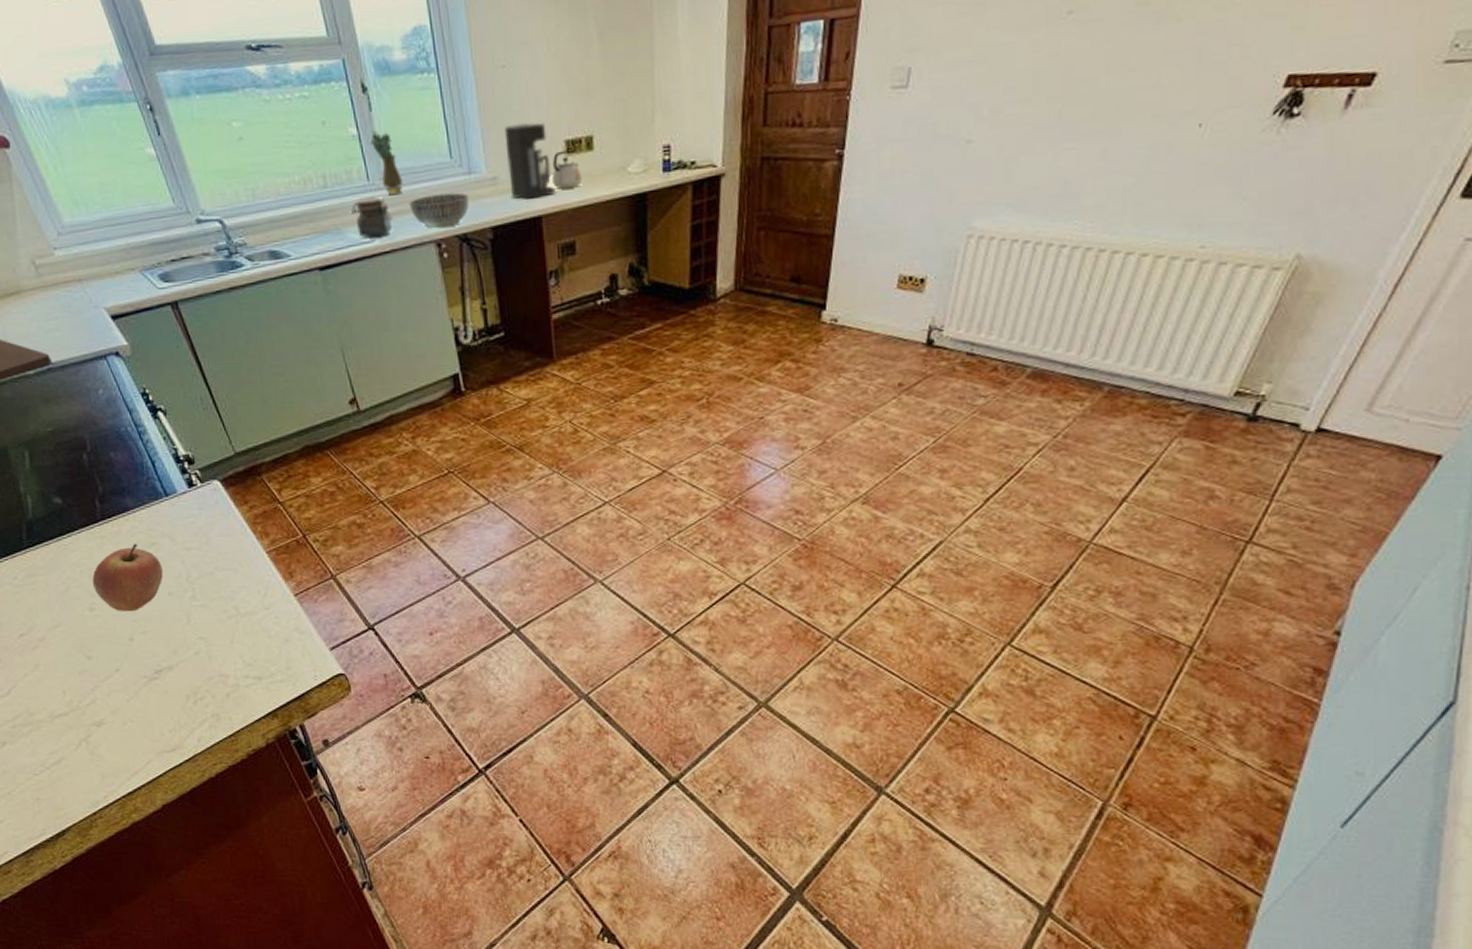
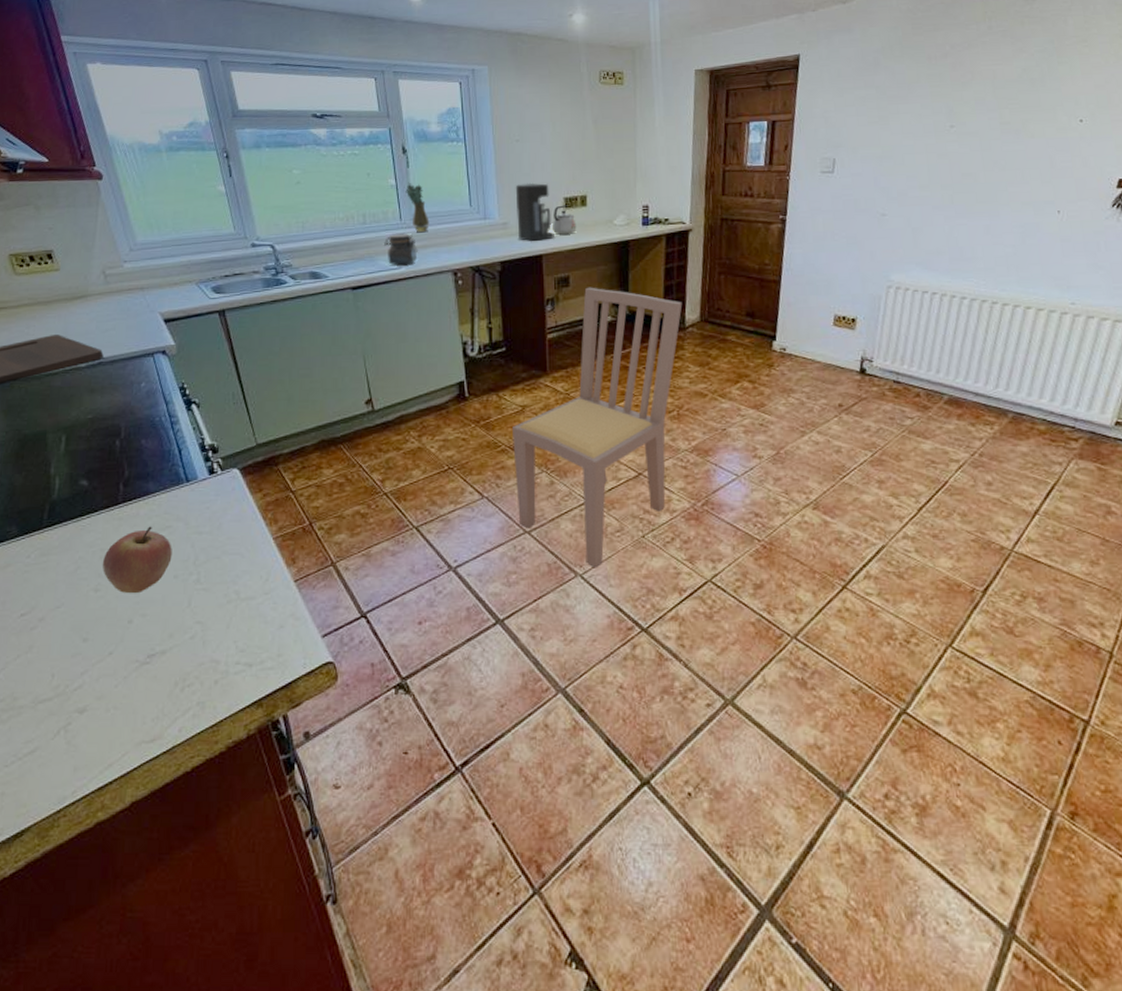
bowl: present [408,192,470,228] -> none [432,233,483,260]
dining chair: none [517,253,713,574] -> present [513,287,683,569]

